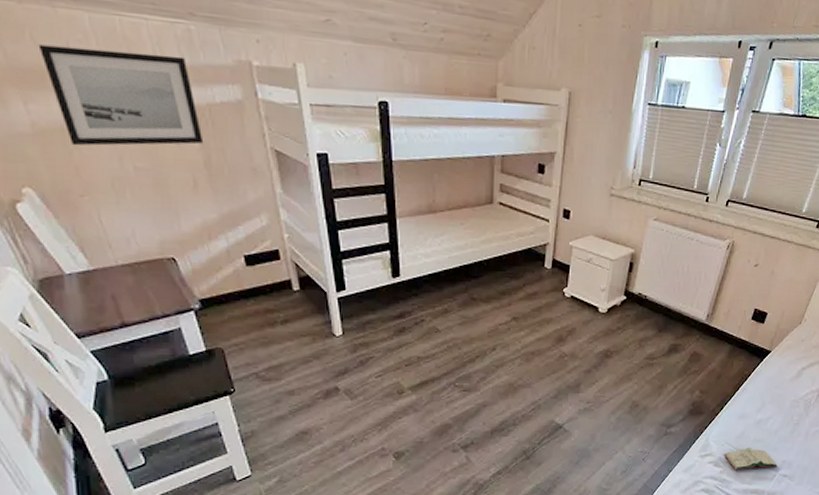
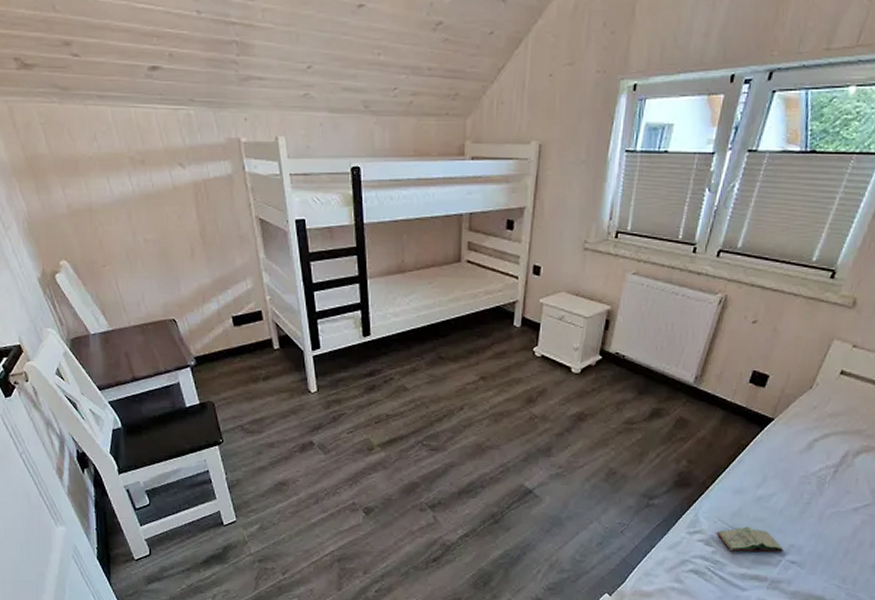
wall art: present [38,44,204,146] -> none [73,138,200,223]

